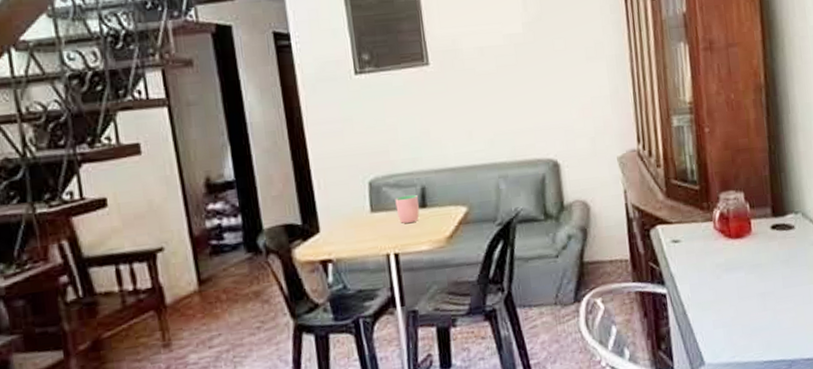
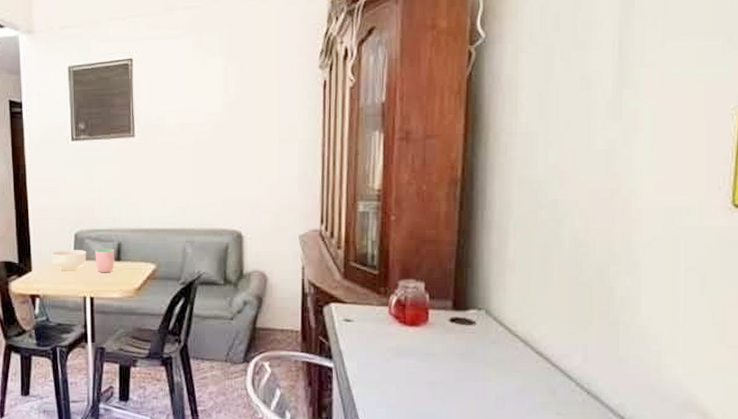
bowl: none [341,199,386,228] -> present [50,250,87,271]

